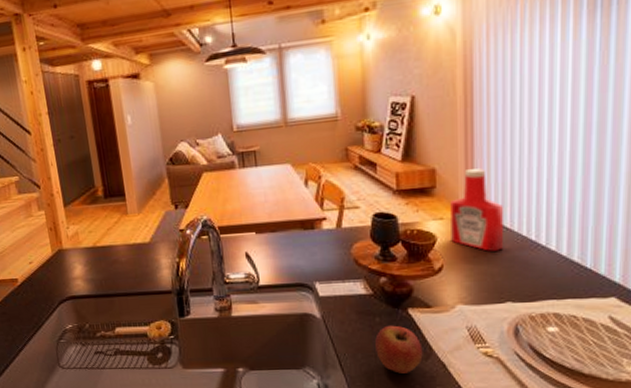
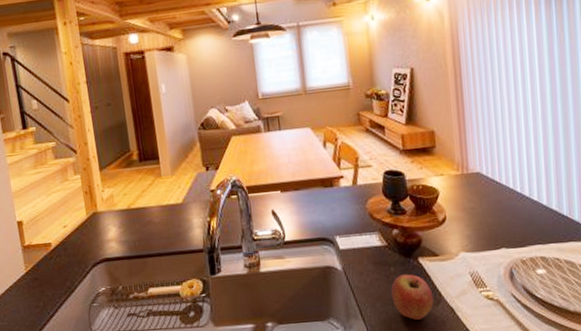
ketchup bottle: present [450,168,503,252] -> none [448,130,494,203]

